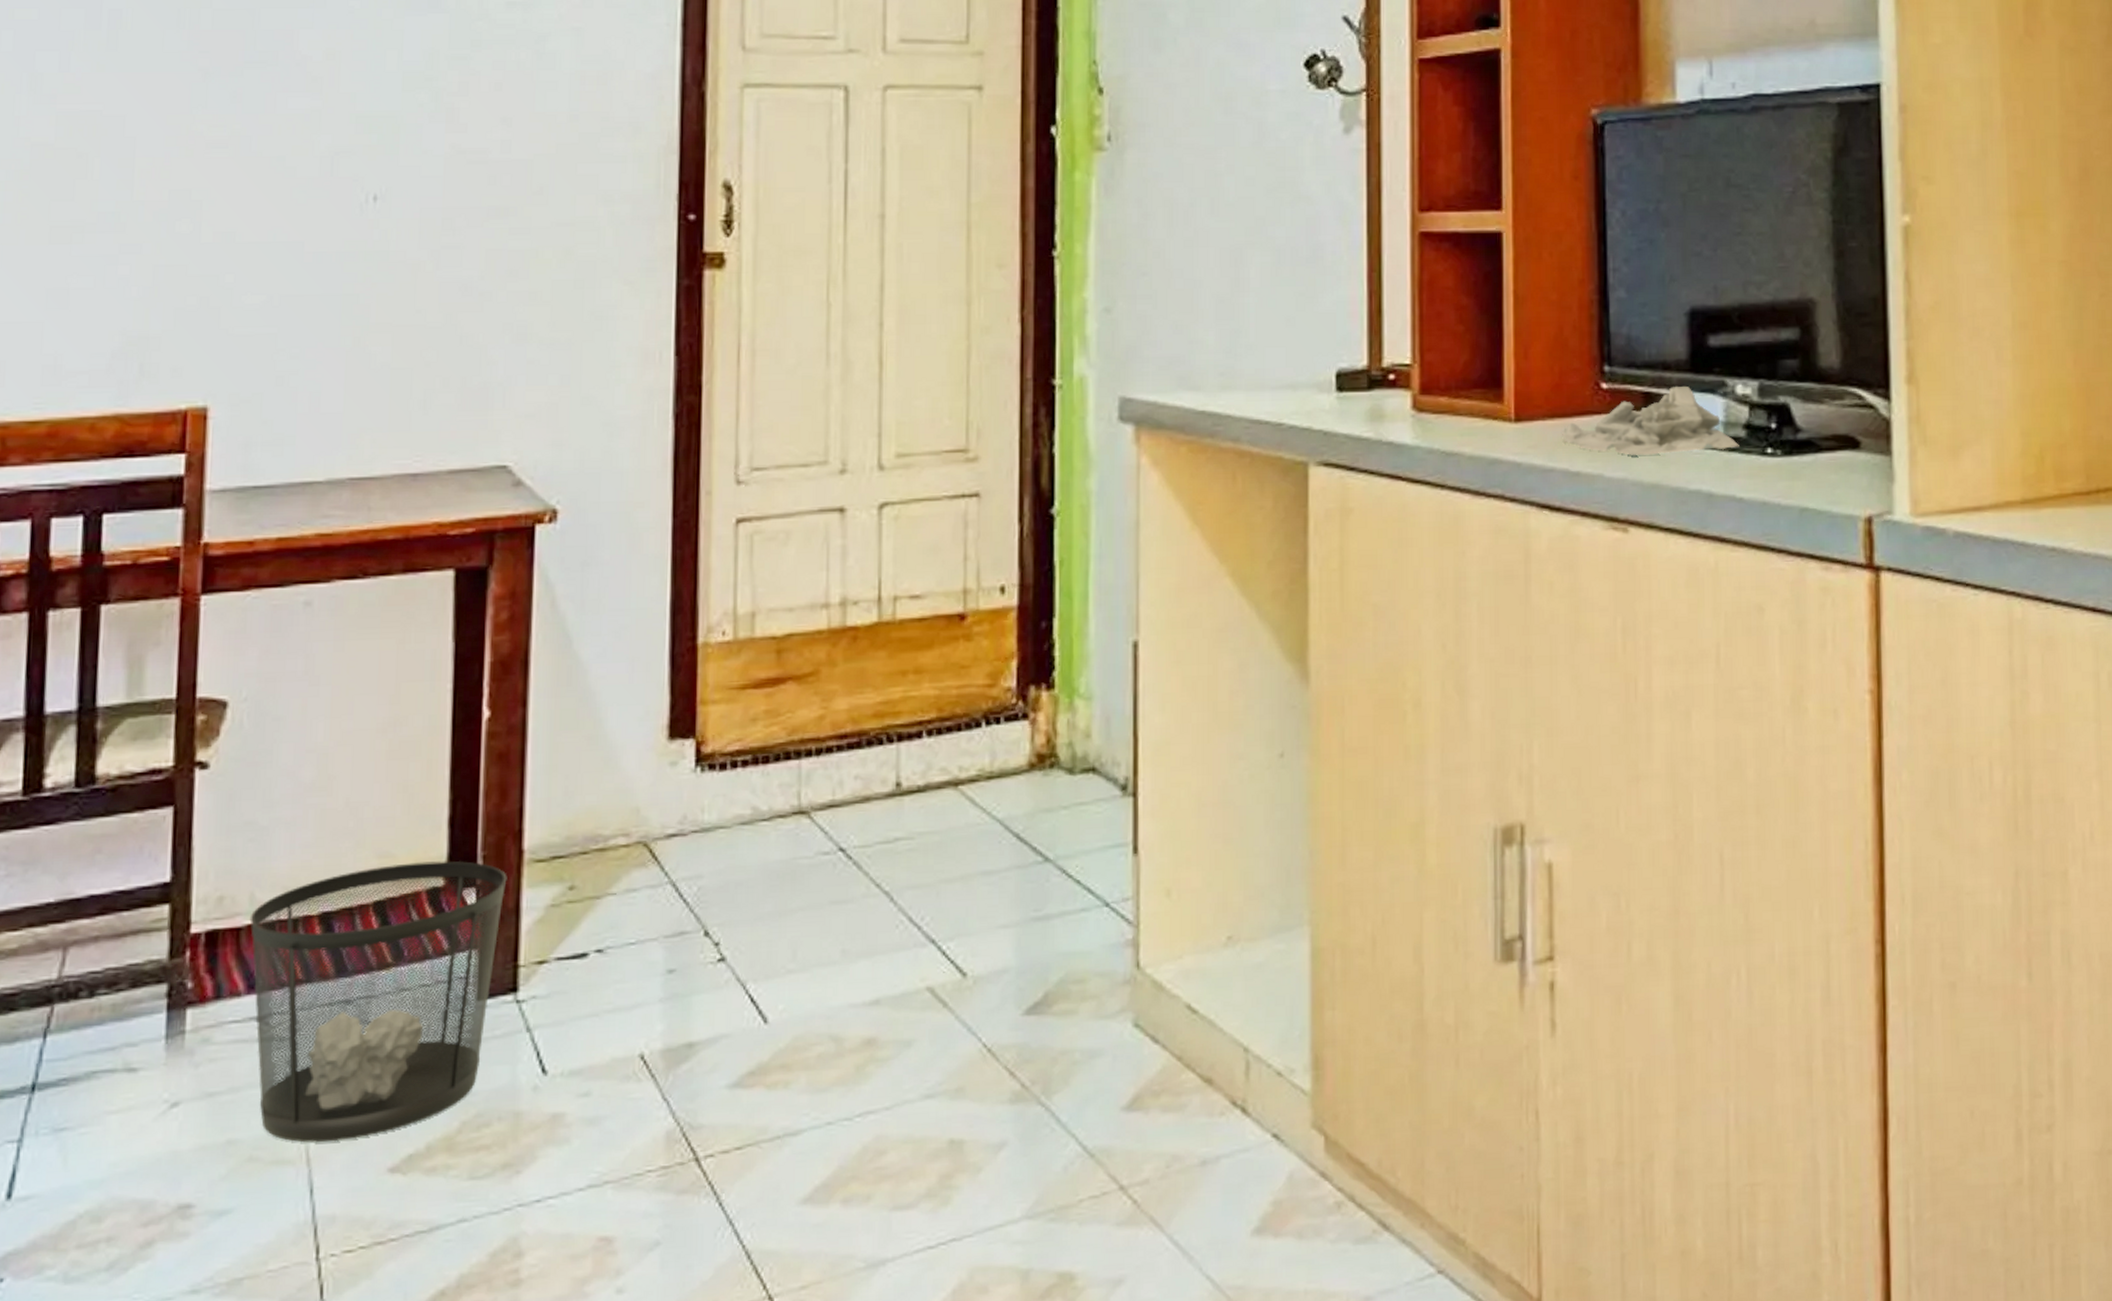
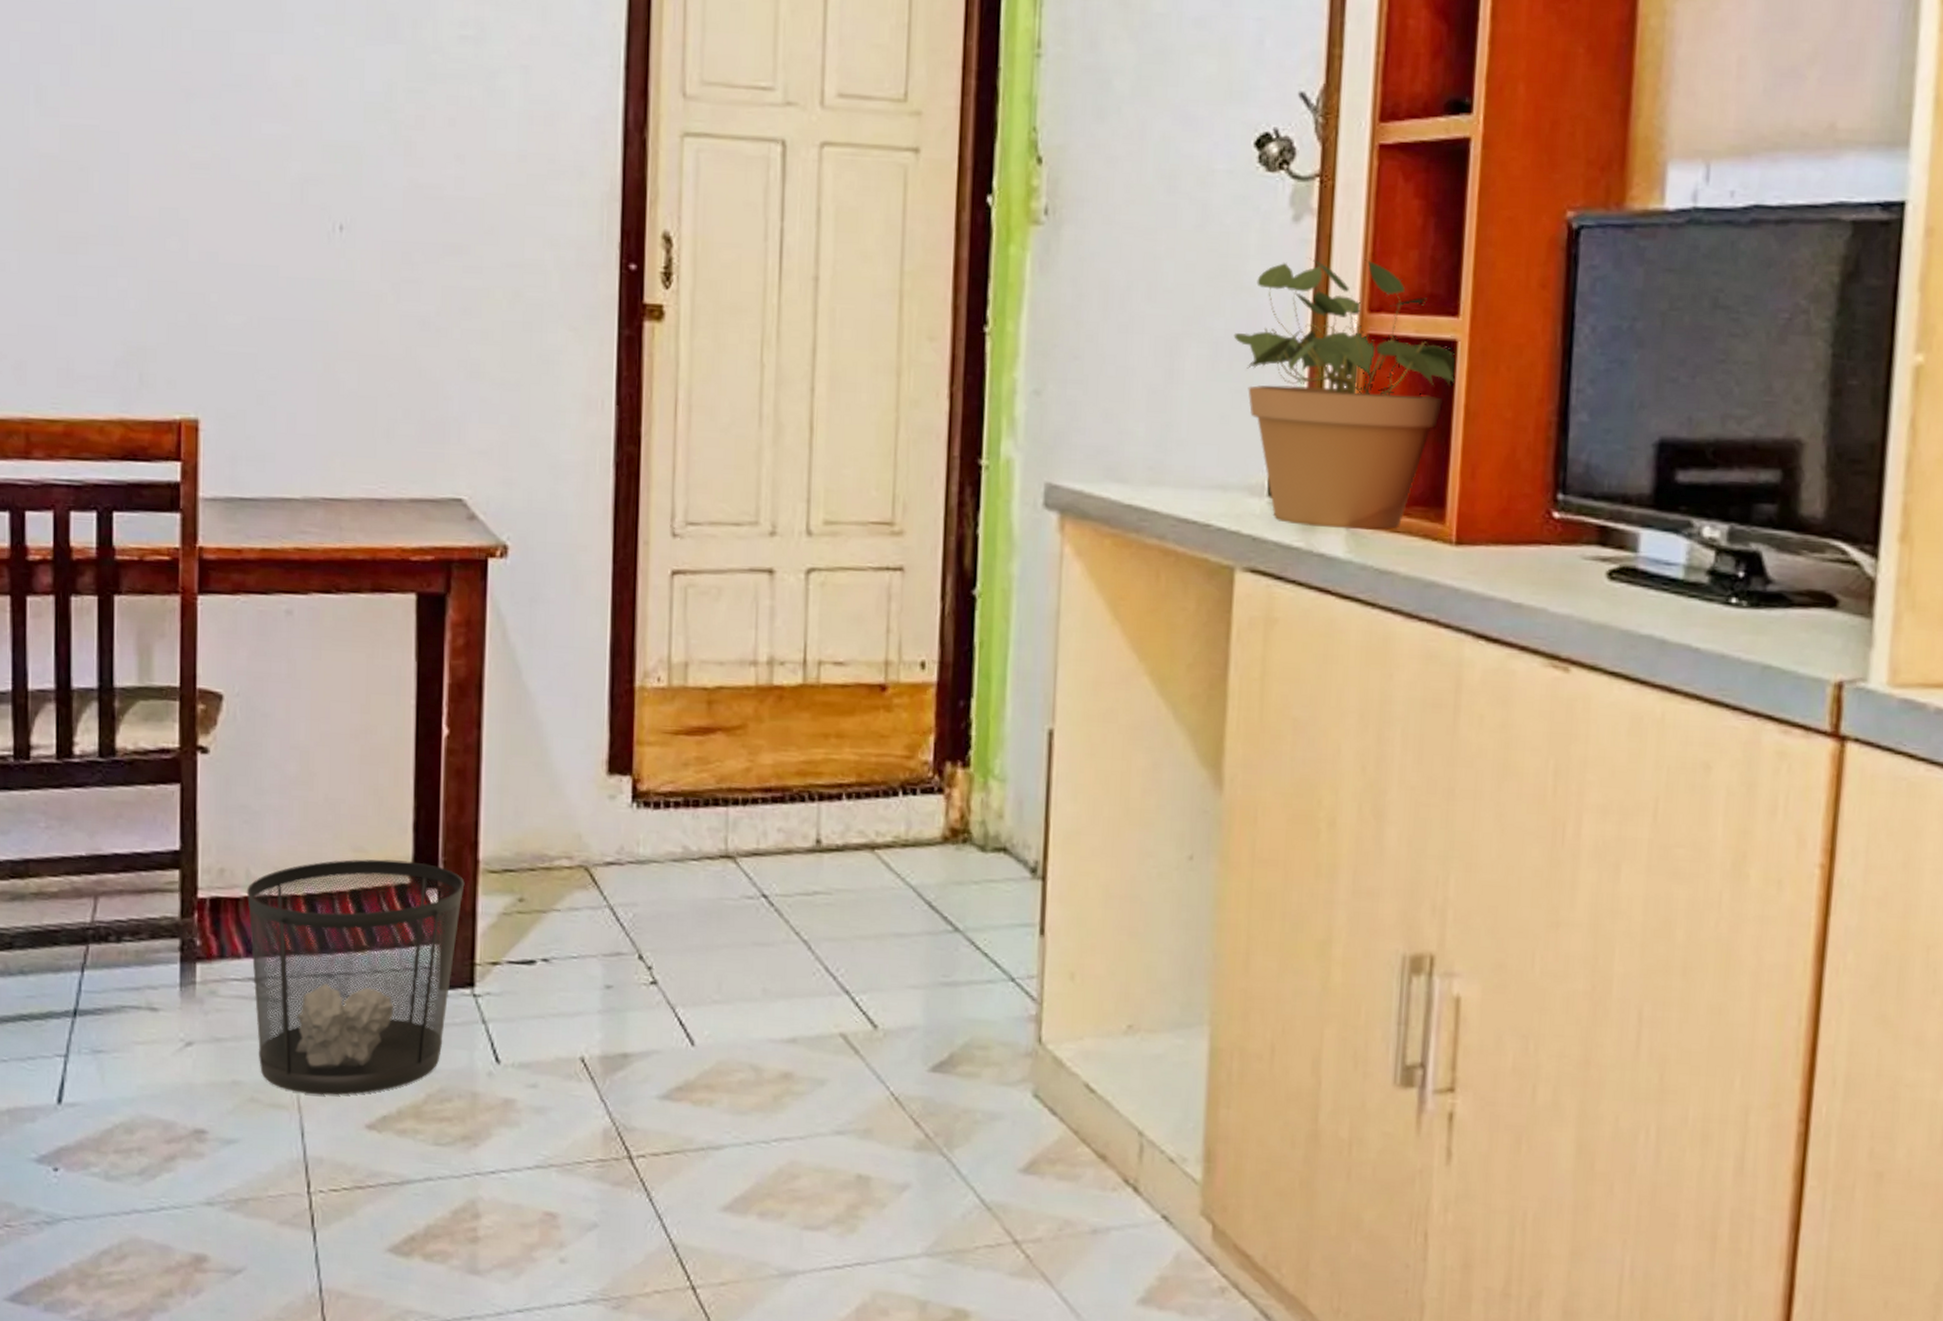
potted plant: none [1294,164,1503,417] -> present [1233,258,1456,531]
tissue: present [1562,385,1739,457] -> none [1506,522,1701,594]

